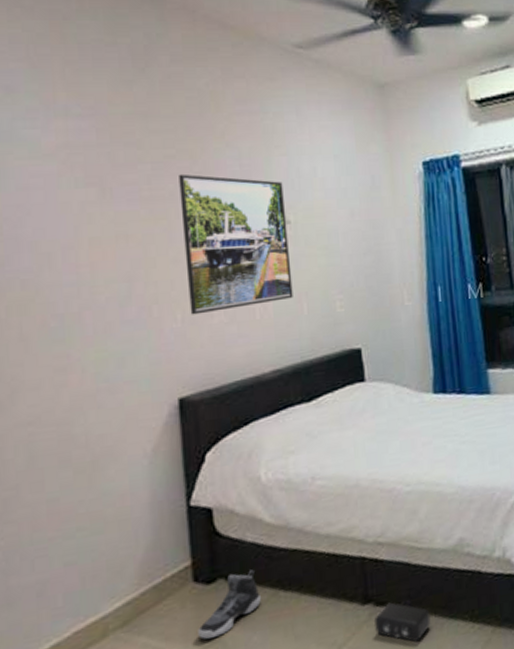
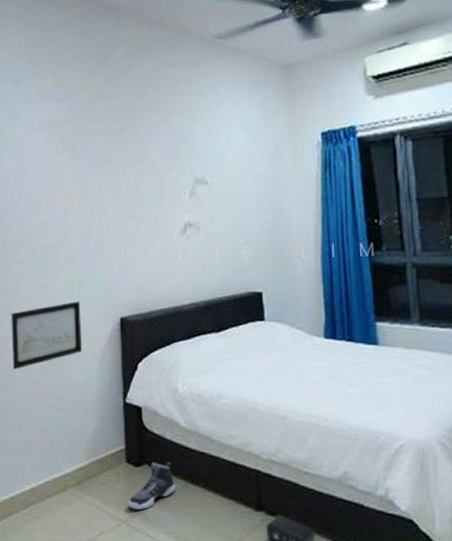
wall art: none [10,383,125,488] -> present [11,301,83,370]
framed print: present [179,173,293,315] -> none [126,142,208,253]

